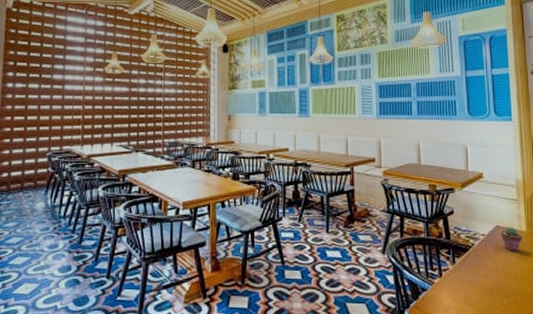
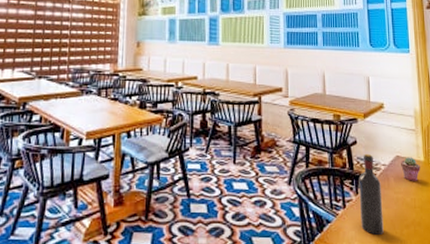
wine bottle: none [456,223,482,303] -> present [359,153,384,235]

